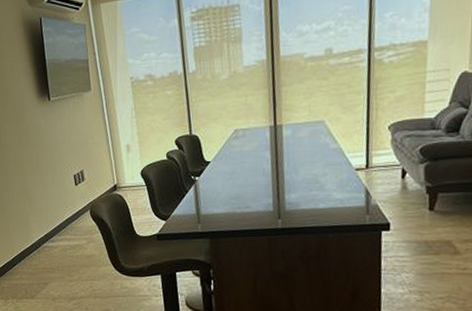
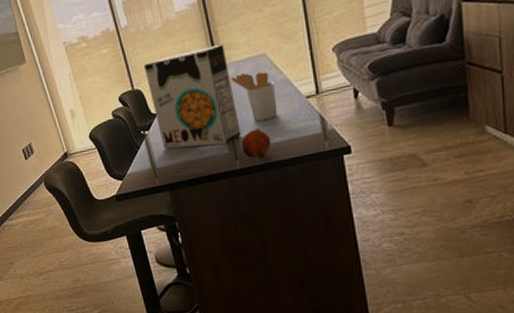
cereal box: none [205,105,288,202] -> present [144,45,241,149]
fruit: none [285,191,315,220] -> present [240,127,271,158]
utensil holder: none [286,136,327,186] -> present [231,72,278,122]

